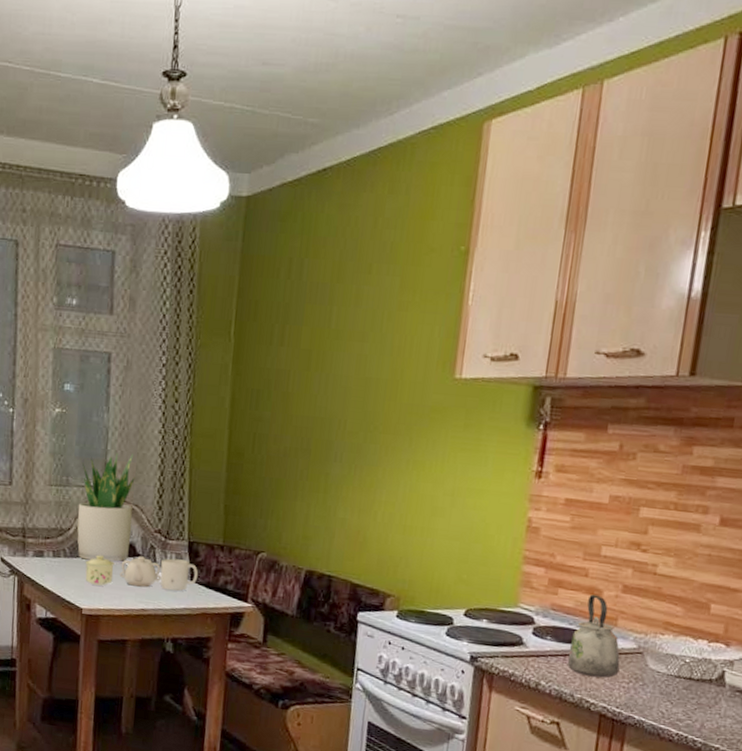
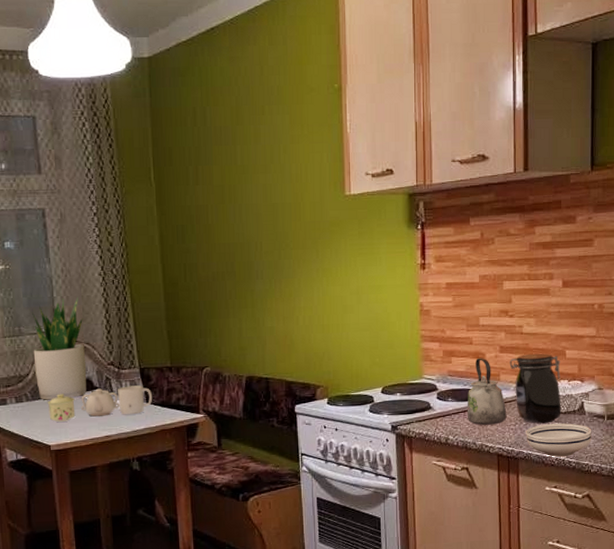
jar: none [632,600,702,688] -> present [509,353,561,424]
bowl: none [639,688,731,734] -> present [525,423,592,457]

